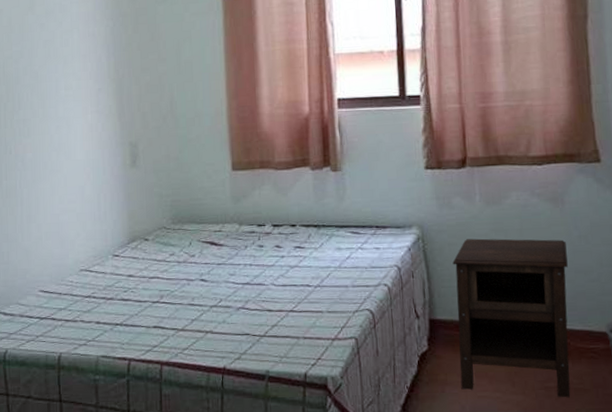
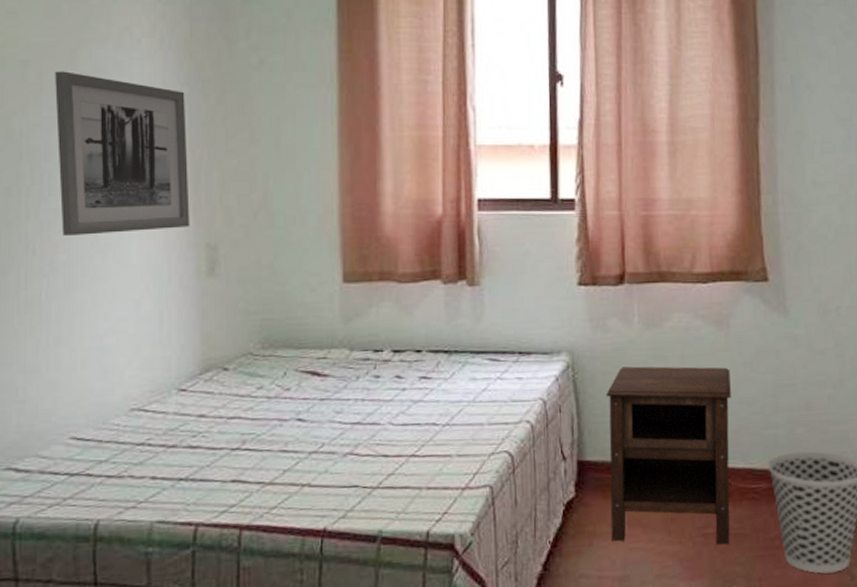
wall art: none [20,15,117,139] -> present [55,71,190,236]

